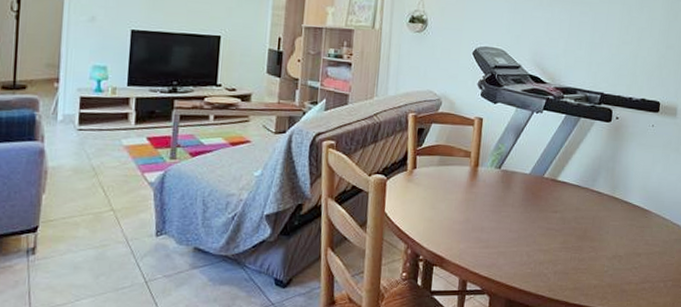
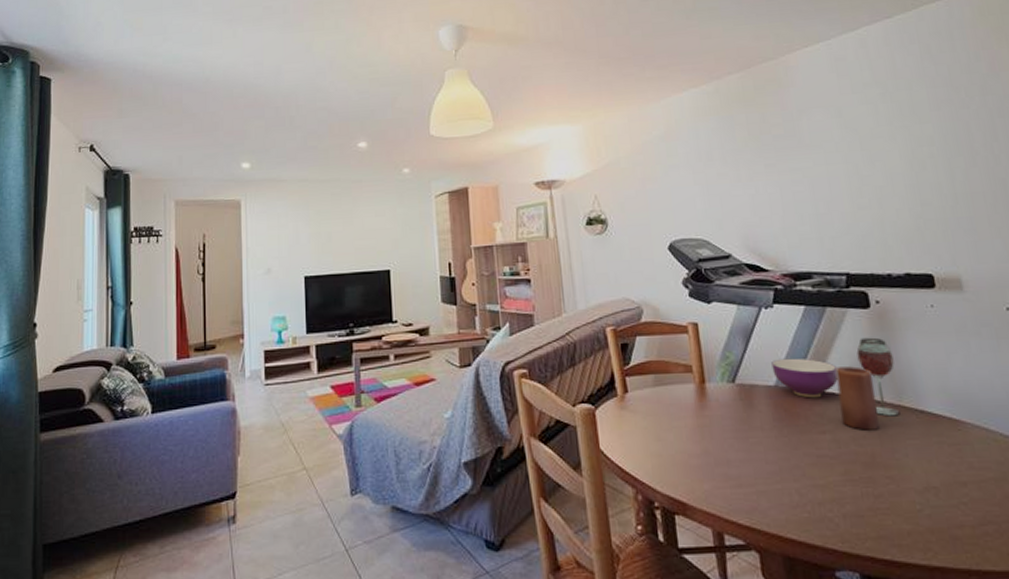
bowl: none [530,153,577,186] -> present [771,358,838,398]
candle: none [570,164,600,213] -> present [835,366,879,431]
wineglass: none [592,144,618,204] -> present [856,337,900,417]

